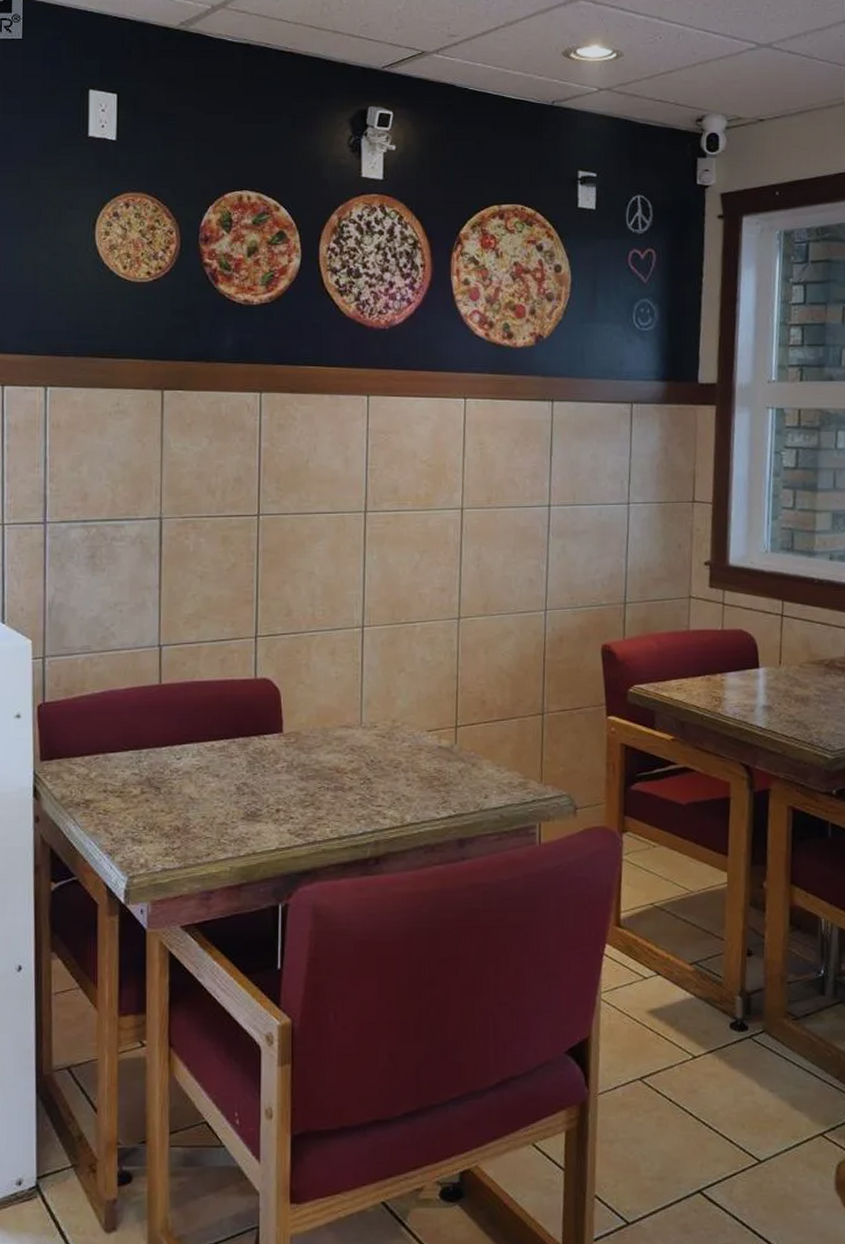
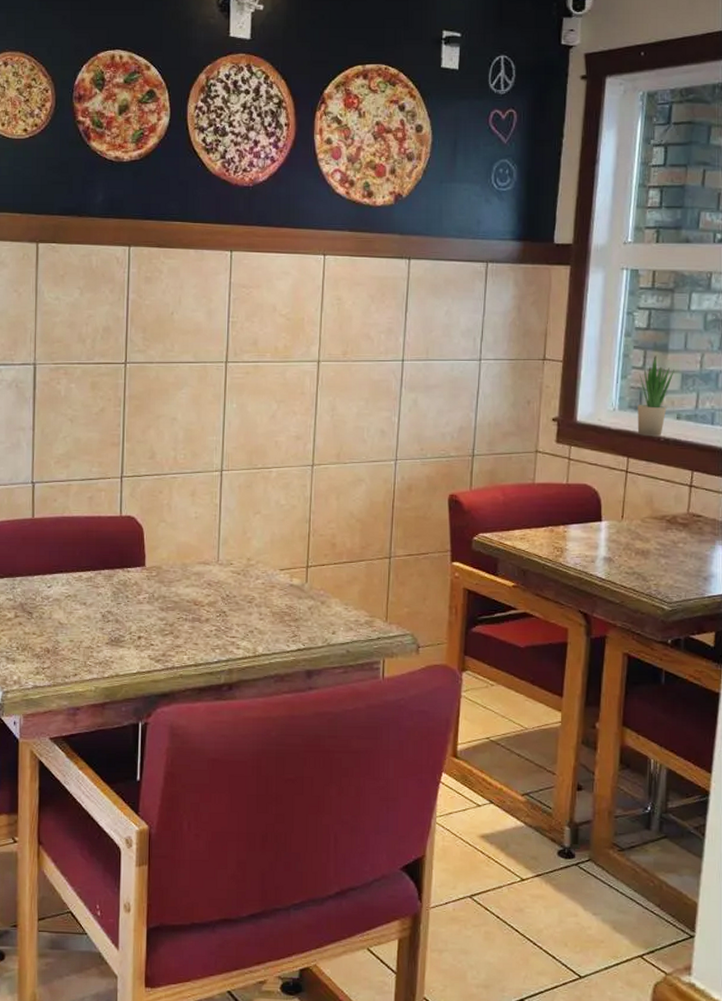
potted plant: none [789,495,825,579] -> present [637,355,674,437]

